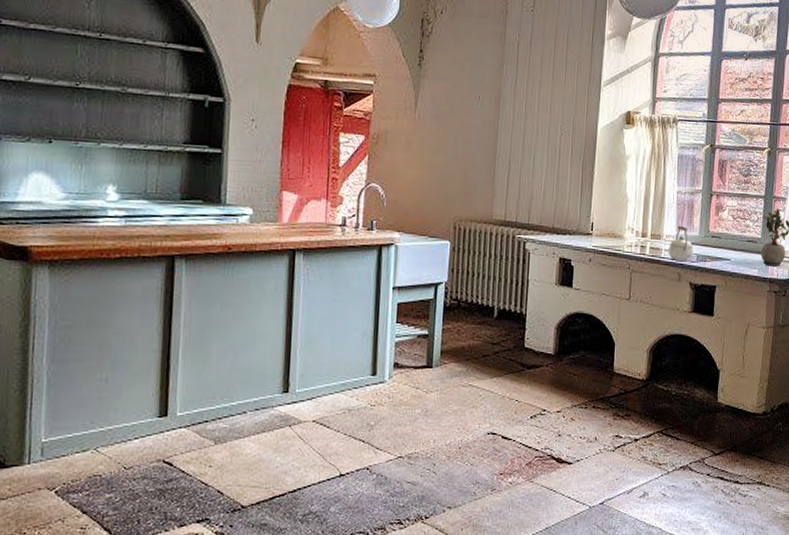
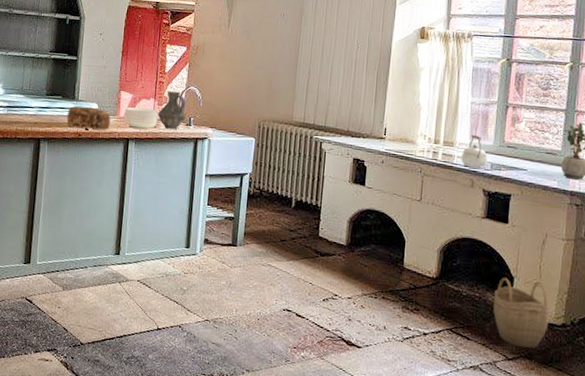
bread loaf: none [210,211,271,241] -> present [66,105,111,131]
bowl: none [288,211,333,238] -> present [124,107,159,130]
jug: none [331,189,367,236] -> present [157,90,186,130]
woven basket: none [700,372,753,441] -> present [493,278,550,349]

